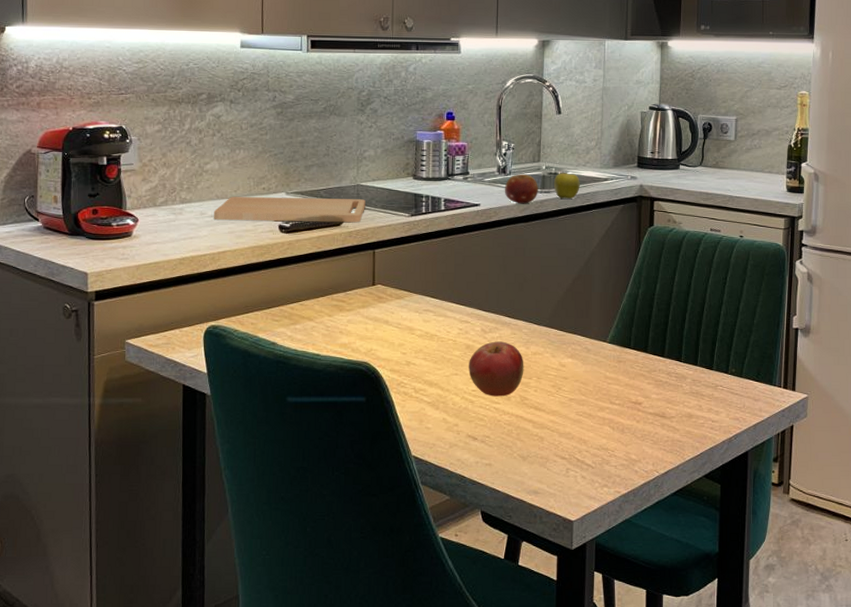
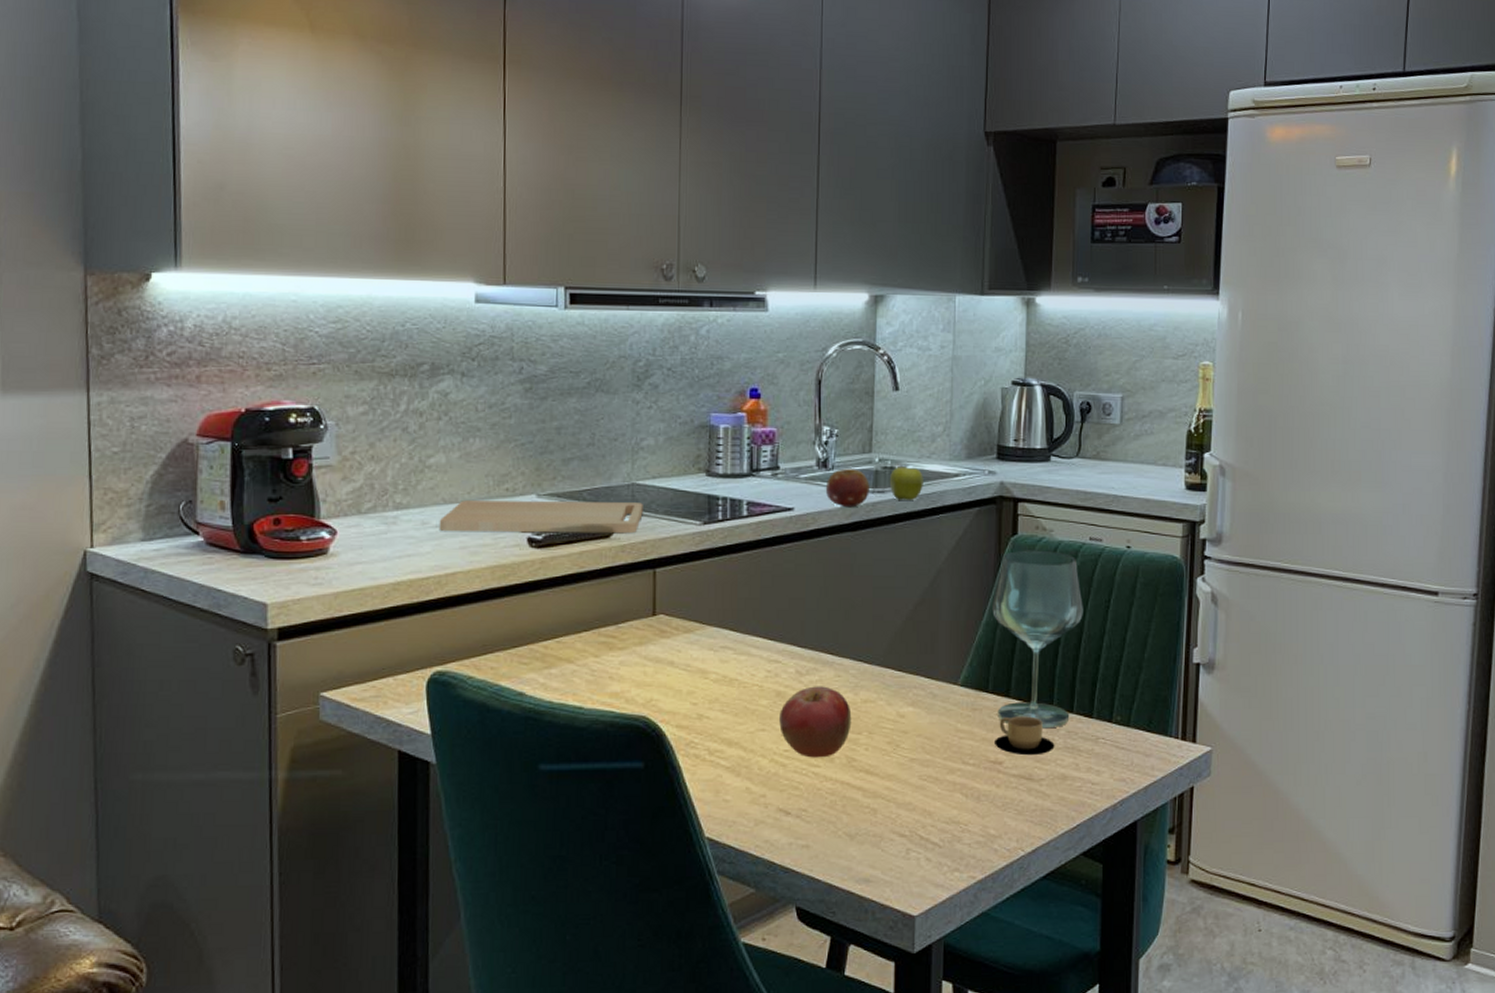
wine glass: none [634,238,706,378] -> present [992,550,1084,729]
cup: none [635,367,683,398] -> present [995,716,1055,756]

